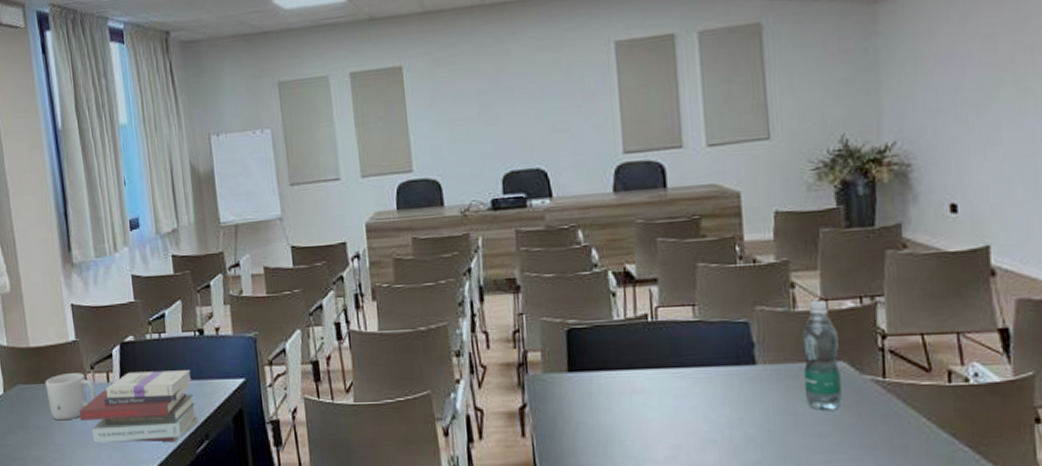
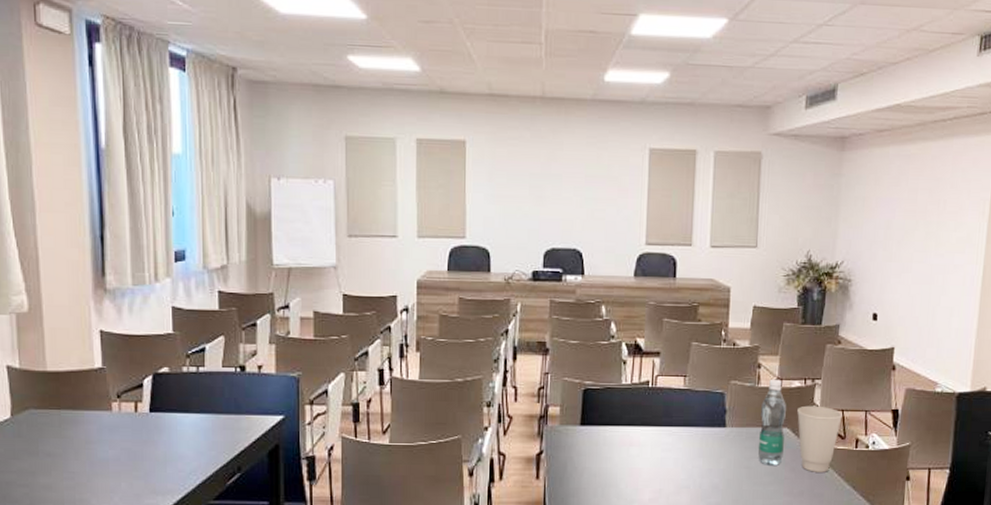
mug: present [45,373,96,421] -> none [62,401,121,448]
books: present [79,370,199,443] -> none [100,403,232,473]
cup: none [854,330,923,417] -> present [797,405,842,472]

